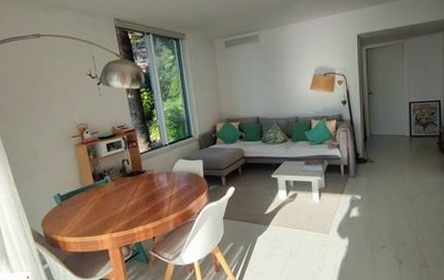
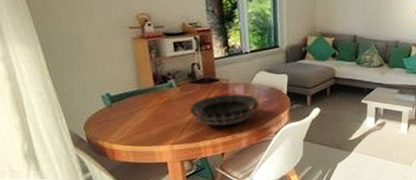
decorative bowl: none [124,182,181,212] -> present [190,94,260,126]

